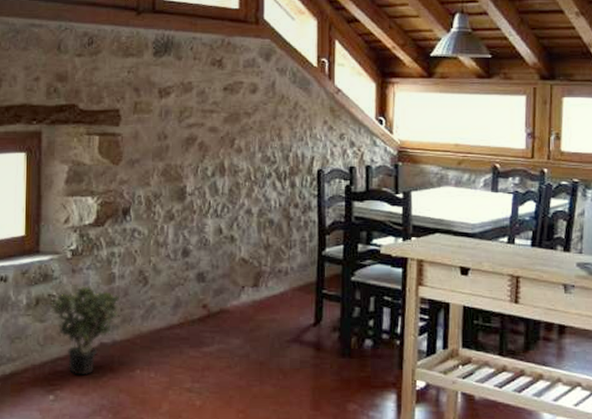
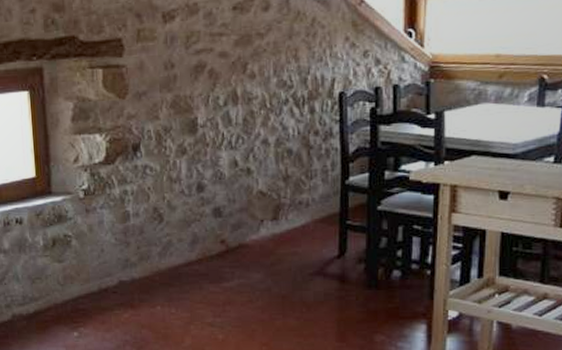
potted plant: present [50,286,120,376] -> none [67,225,137,313]

